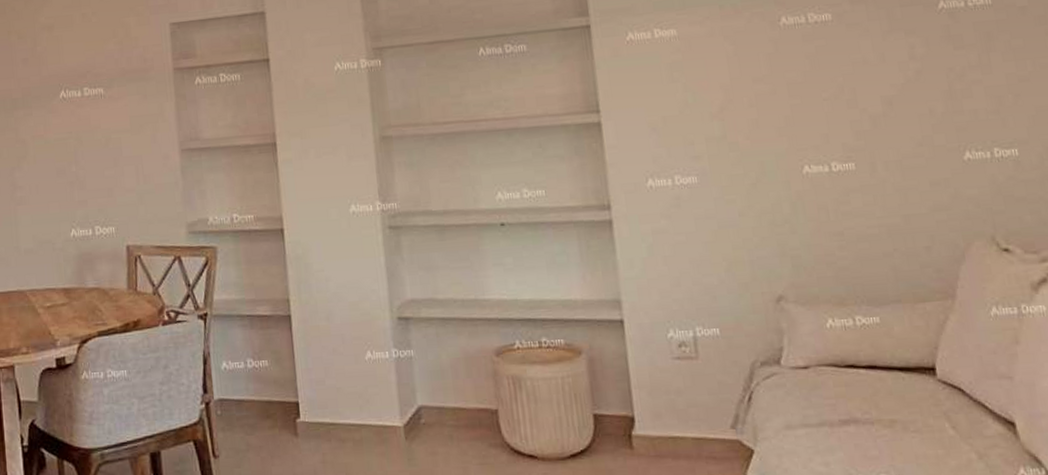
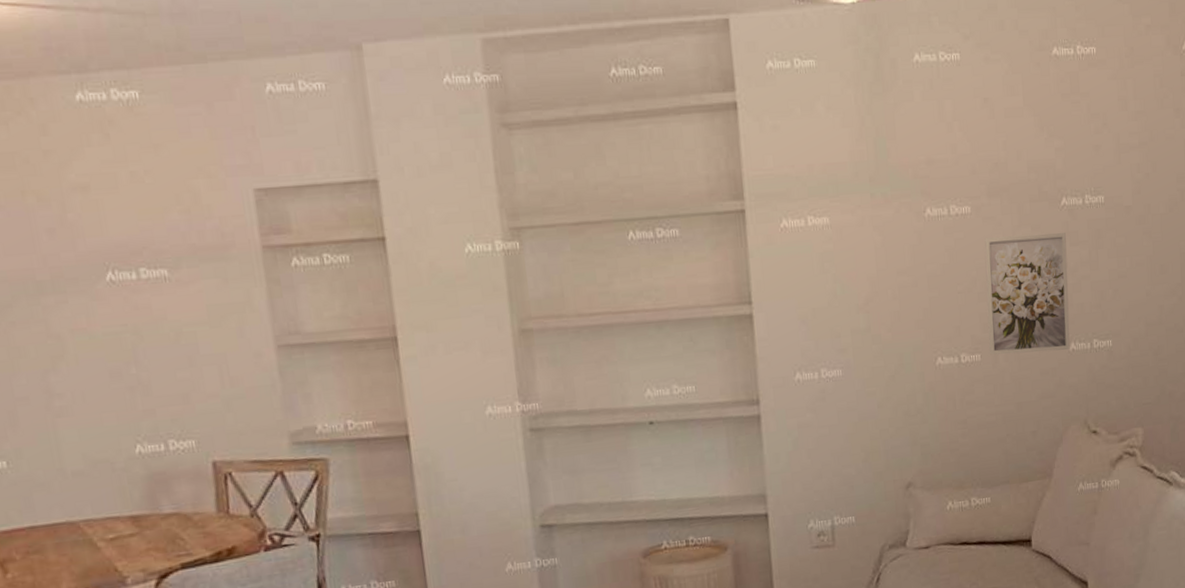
wall art: none [850,36,965,164] -> present [984,233,1070,355]

